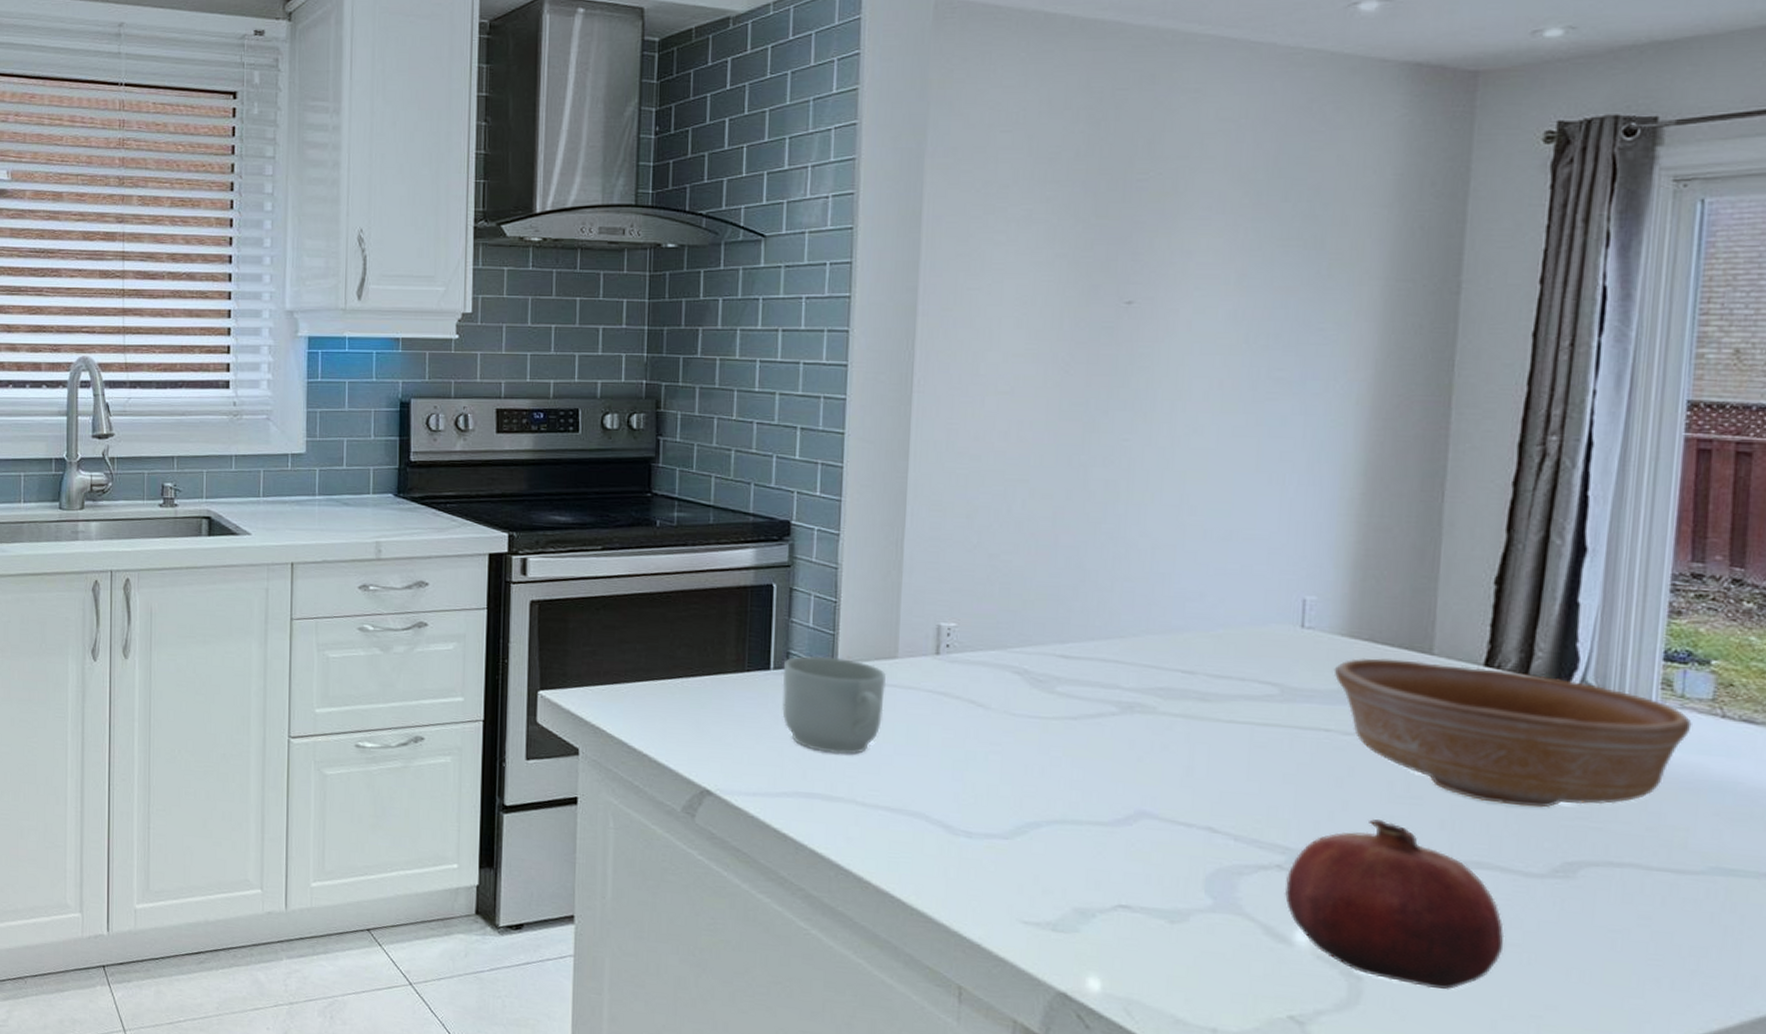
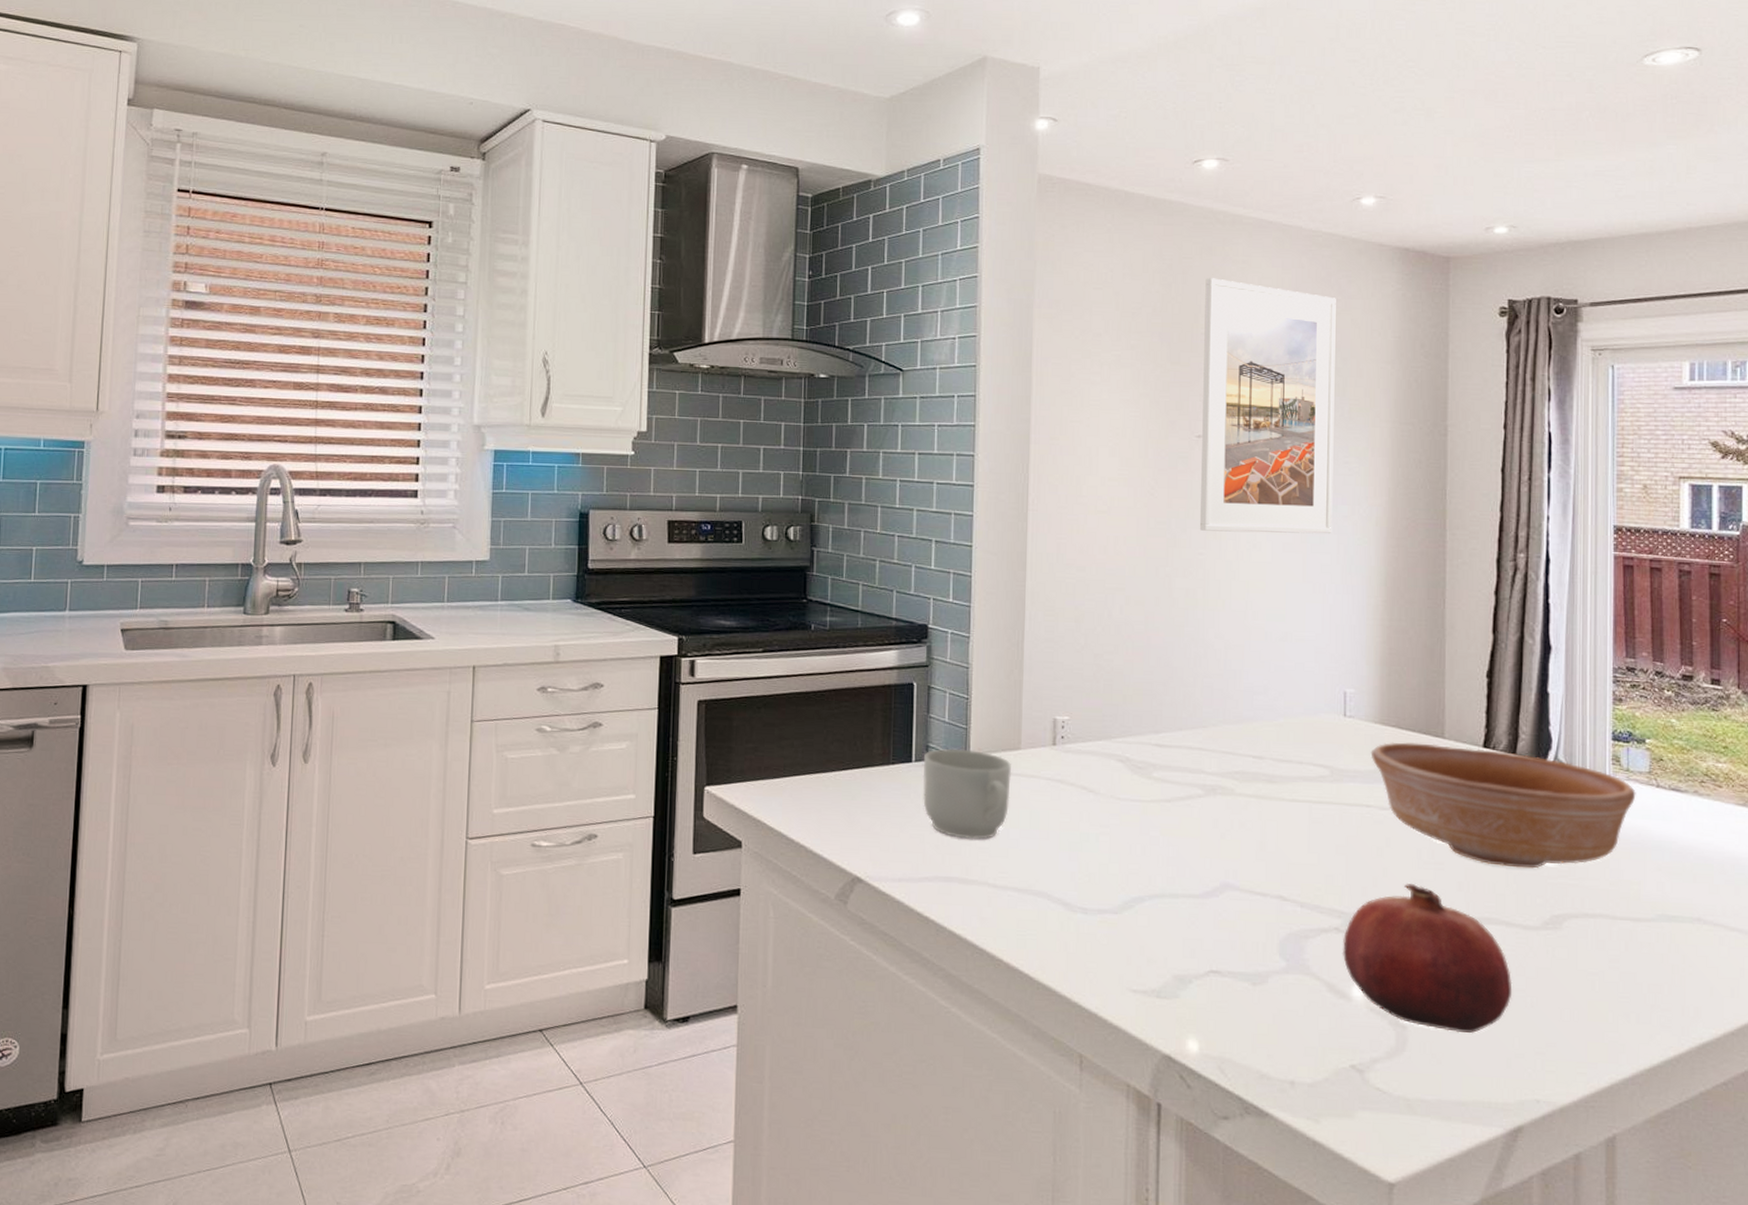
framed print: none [1126,112,1318,416] -> present [1200,278,1336,534]

